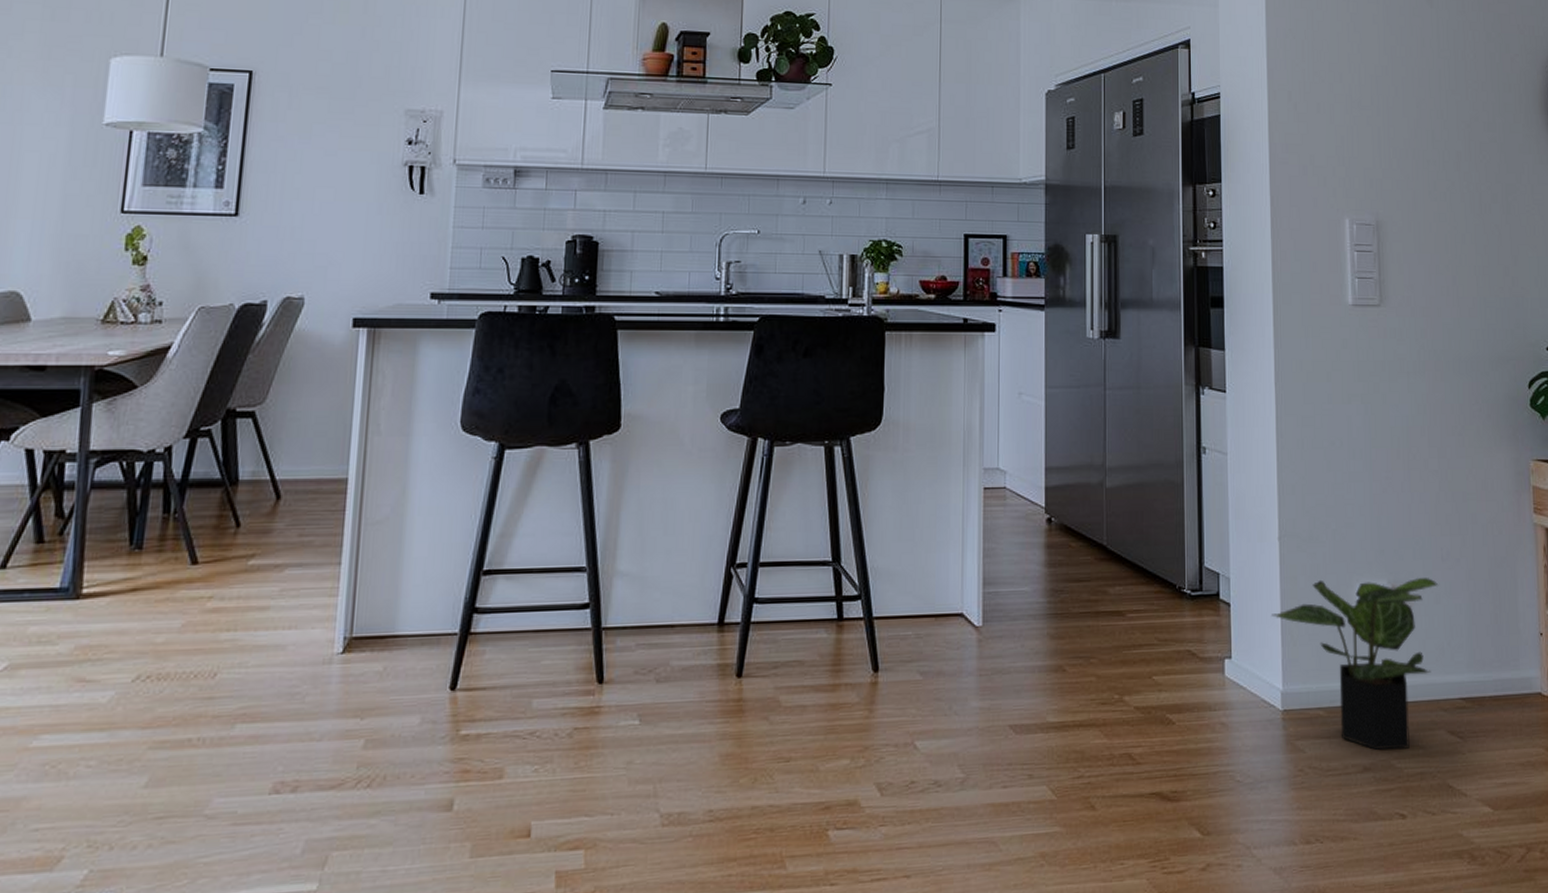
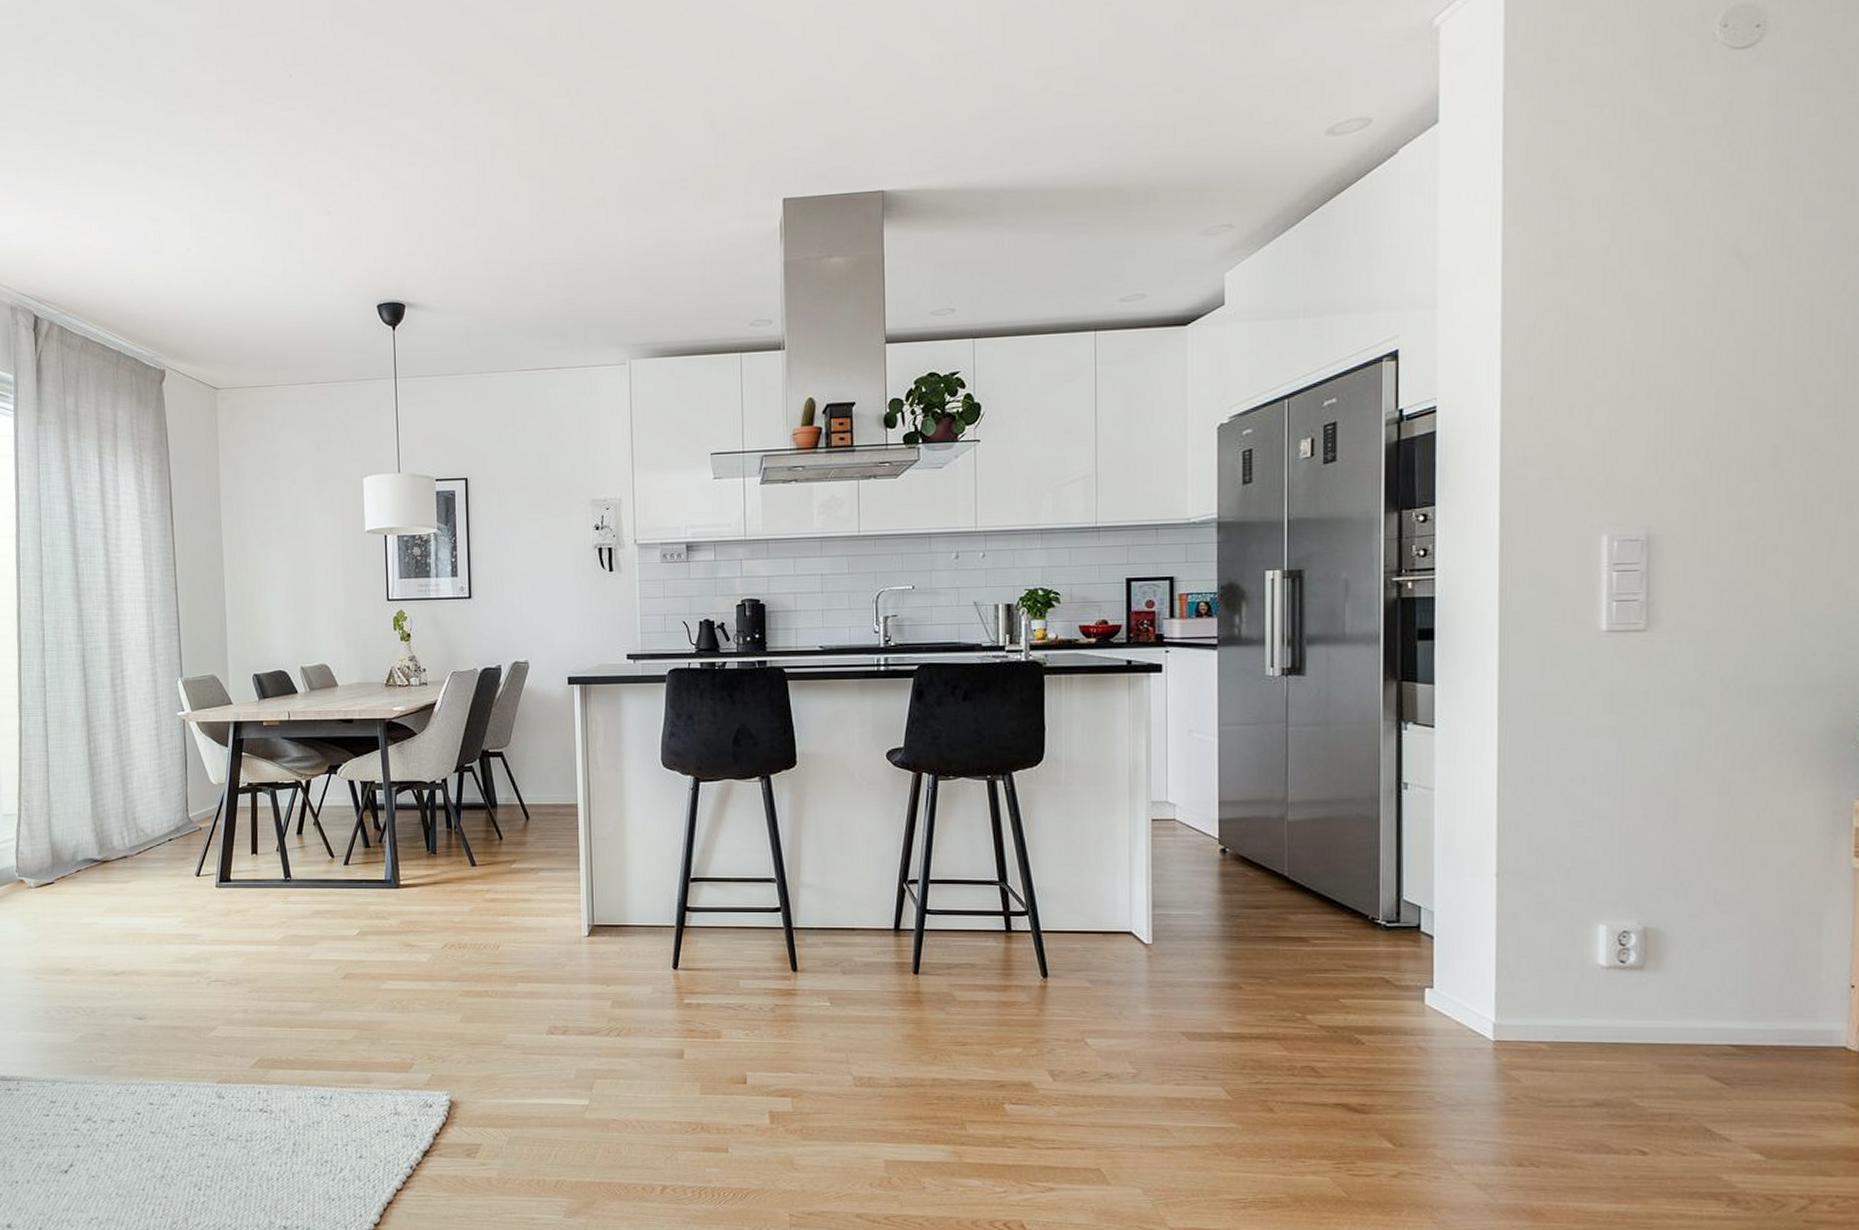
potted plant: present [1272,577,1439,751] -> none [1484,917,1708,1089]

